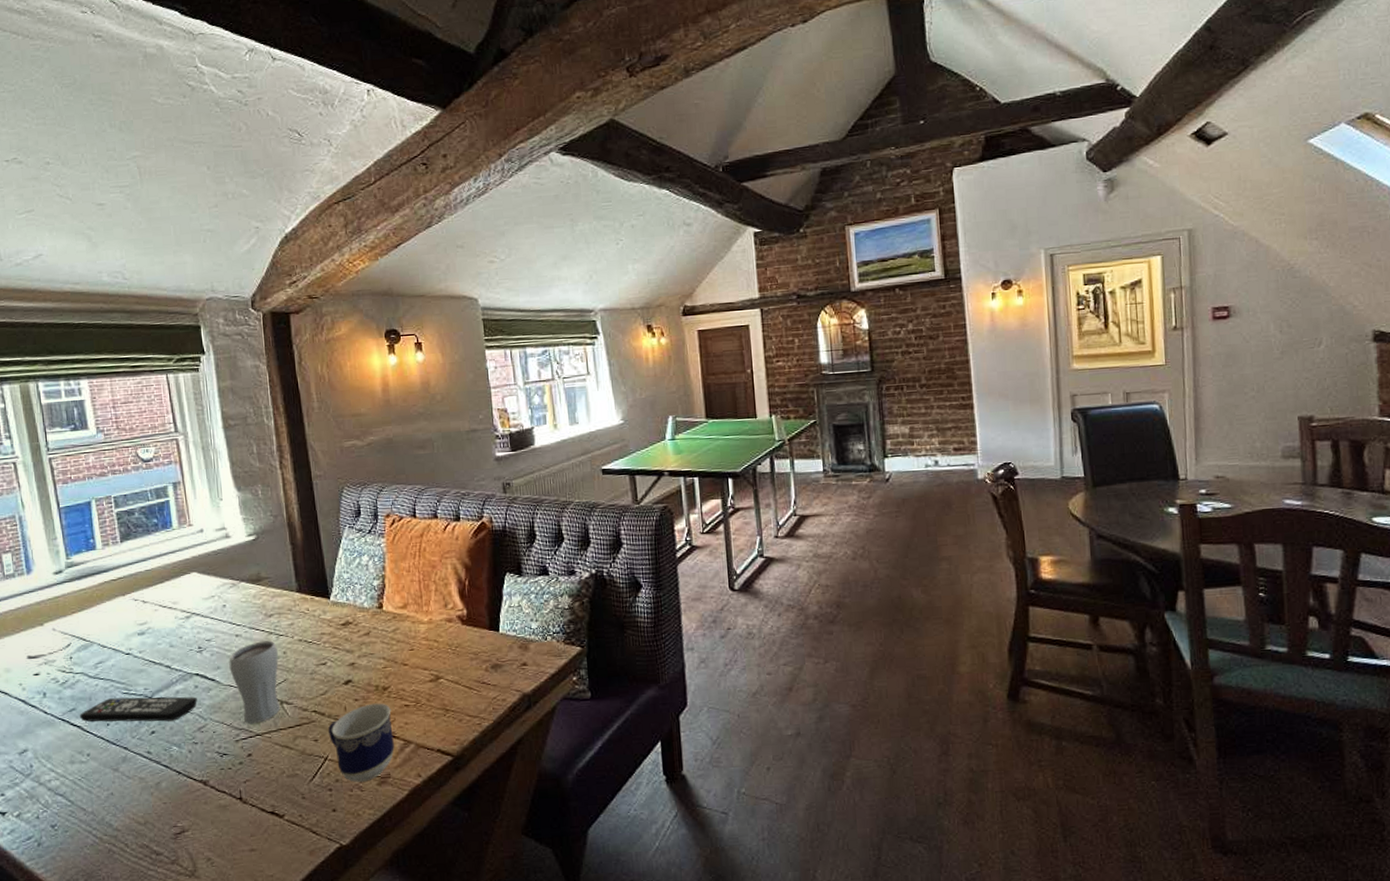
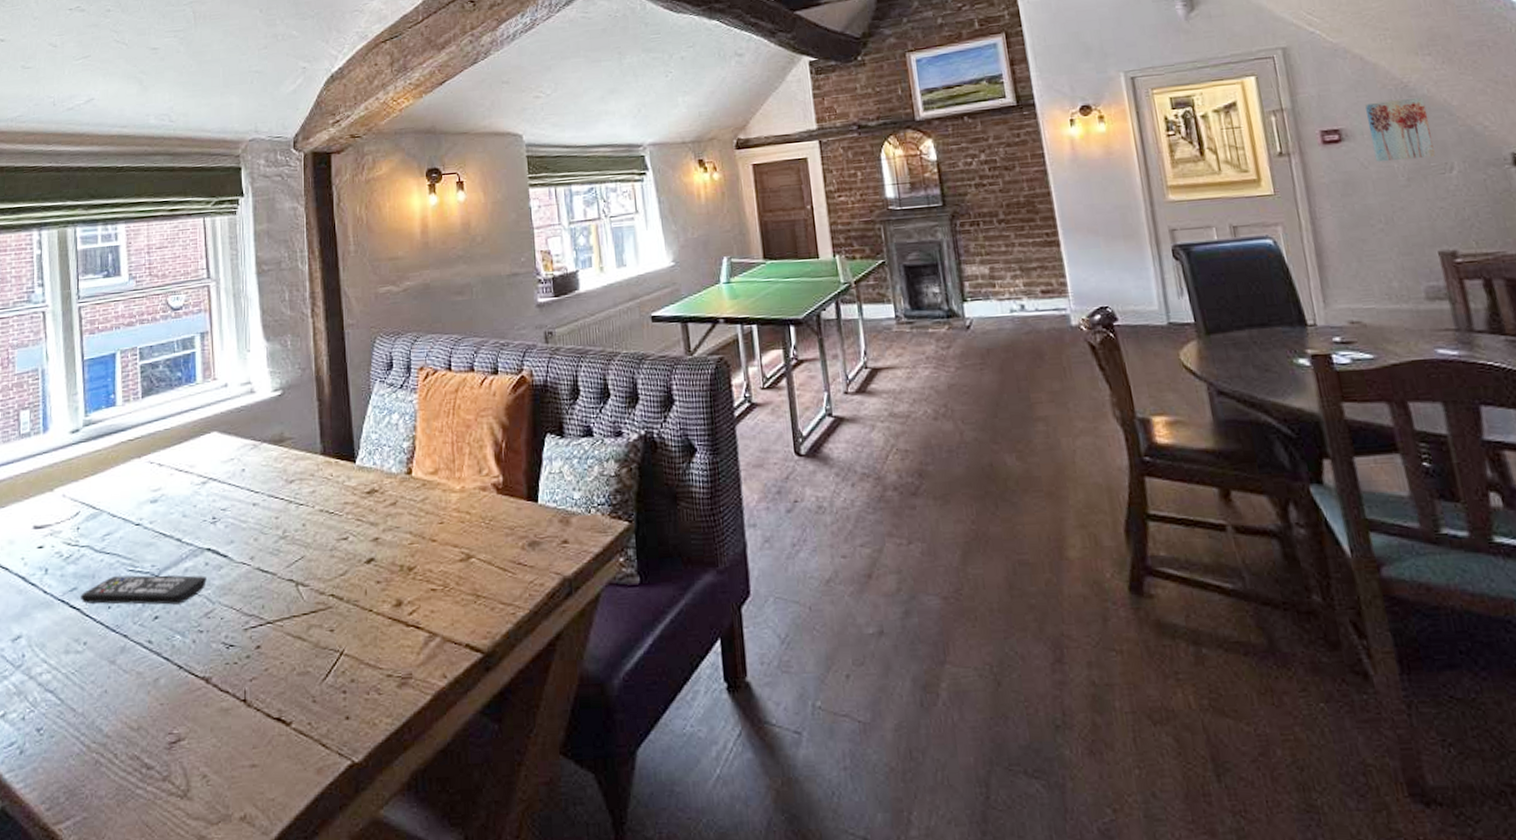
drinking glass: present [229,640,281,725] -> none [244,510,296,610]
cup: present [328,703,395,782] -> none [346,586,418,683]
wall art: none [1254,278,1308,337] -> present [1365,97,1435,163]

